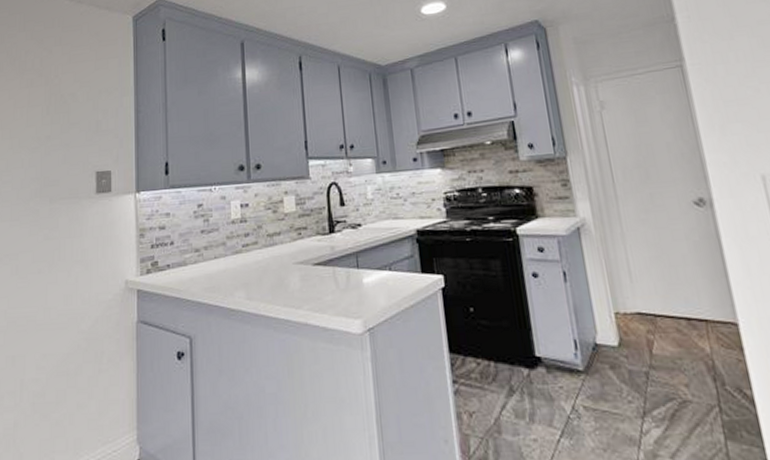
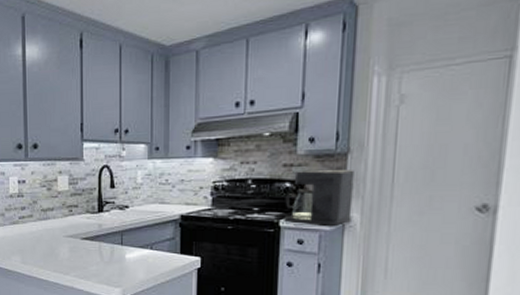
coffee maker: none [516,171,585,232] -> present [284,168,355,227]

